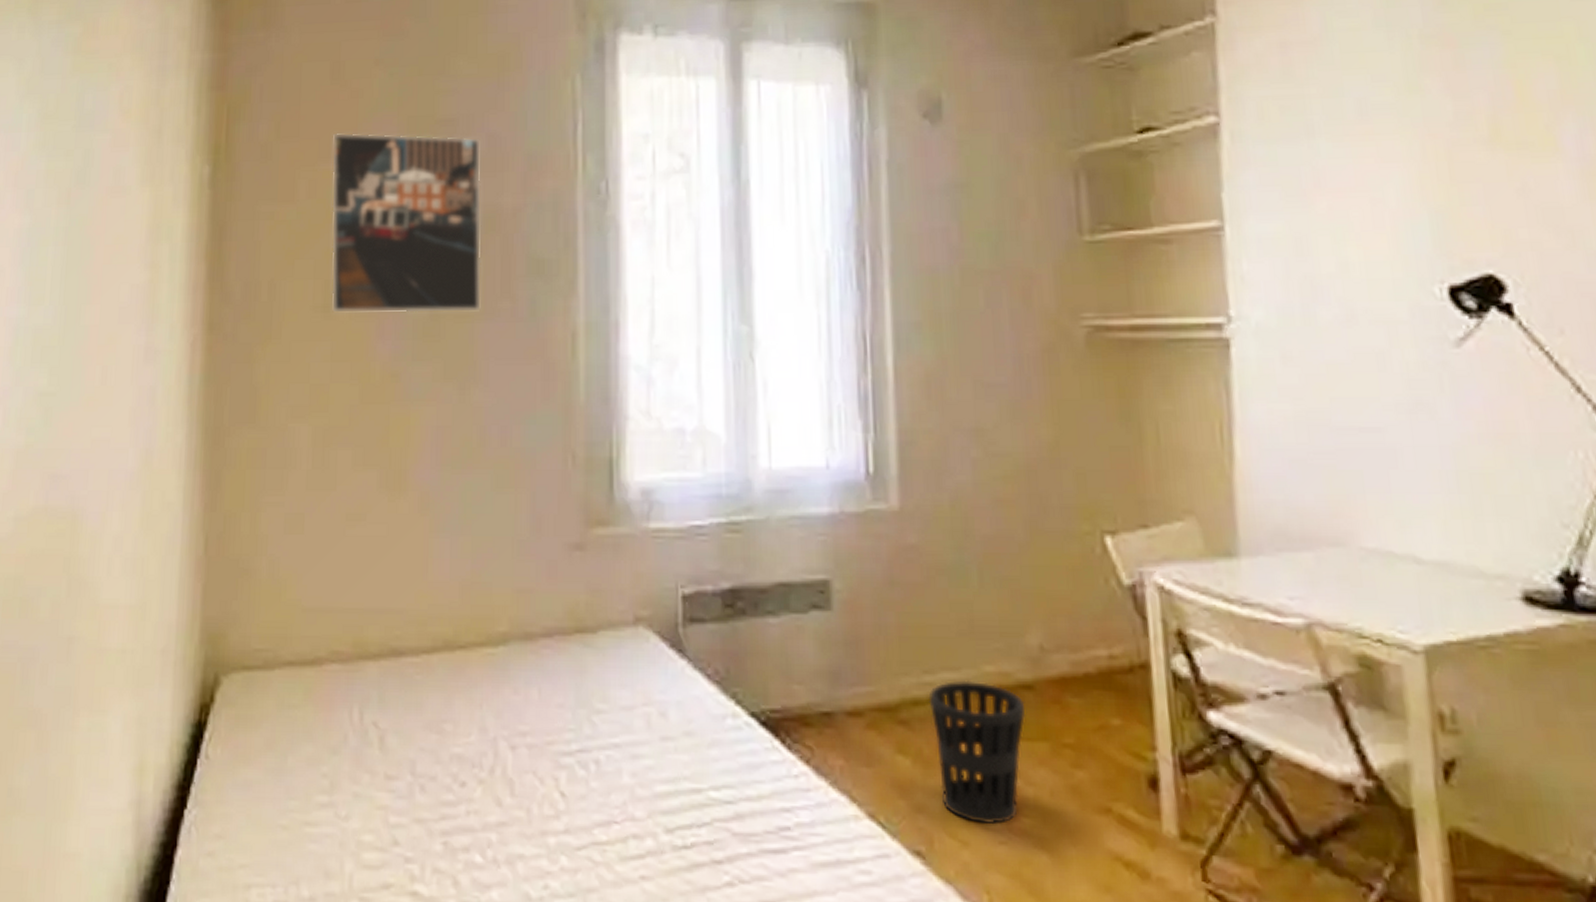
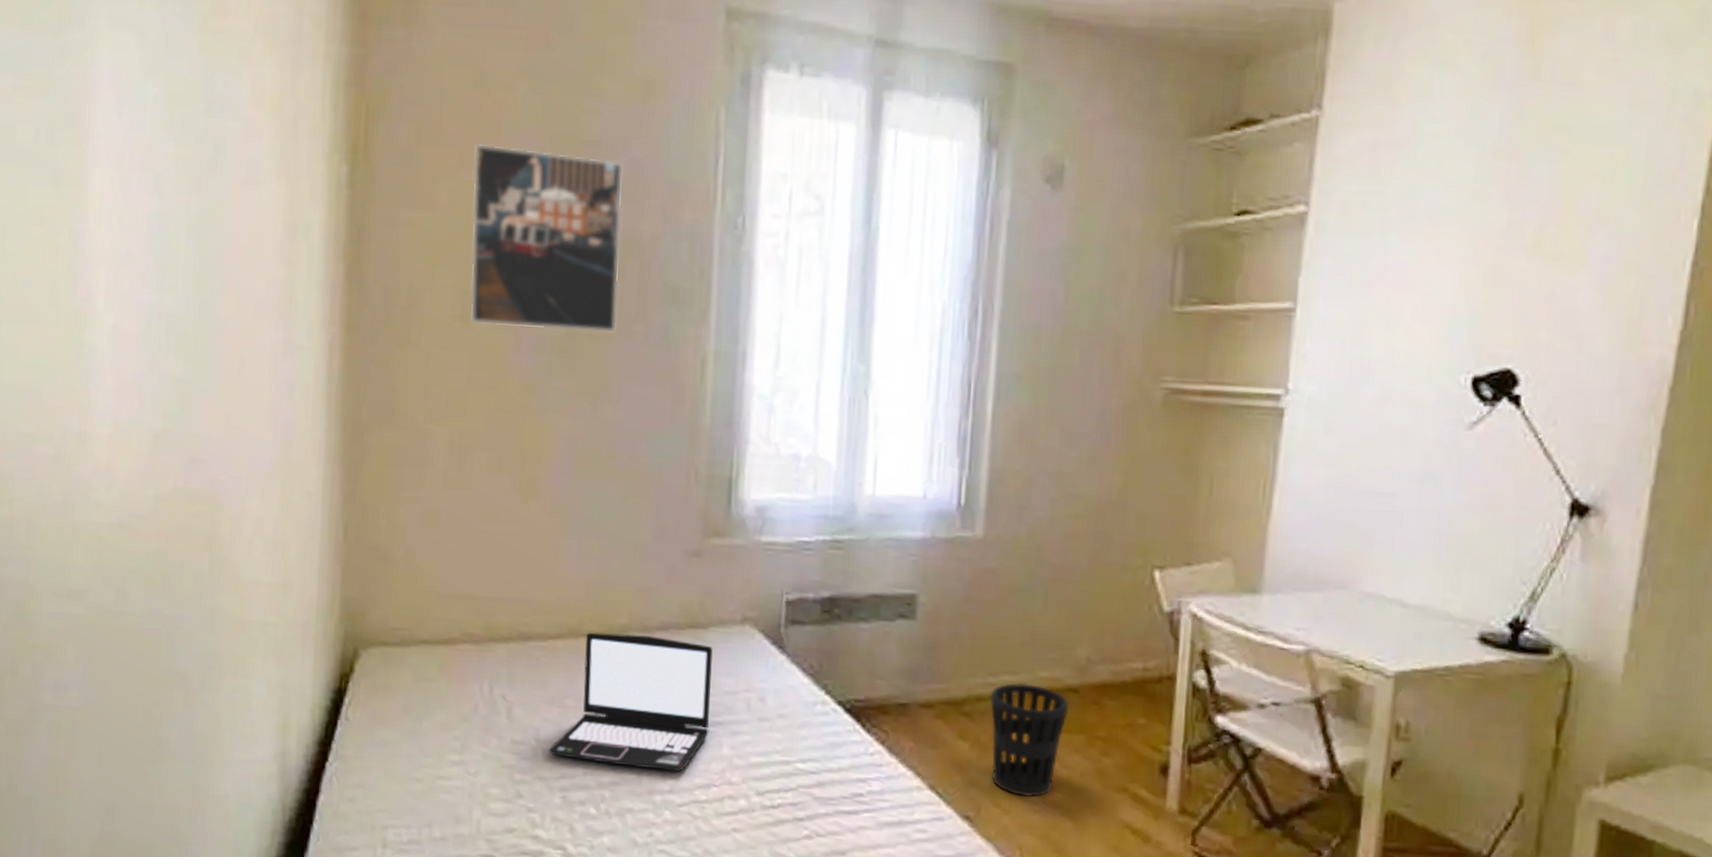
laptop: none [425,643,606,807] -> present [548,632,713,772]

